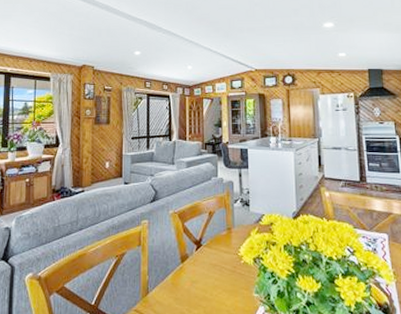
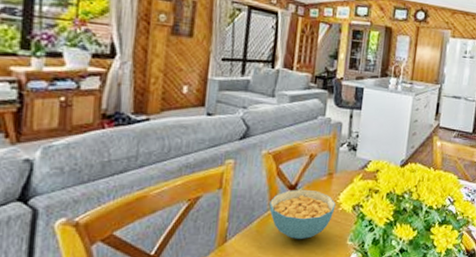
cereal bowl: none [180,244,238,291] -> present [269,189,336,239]

